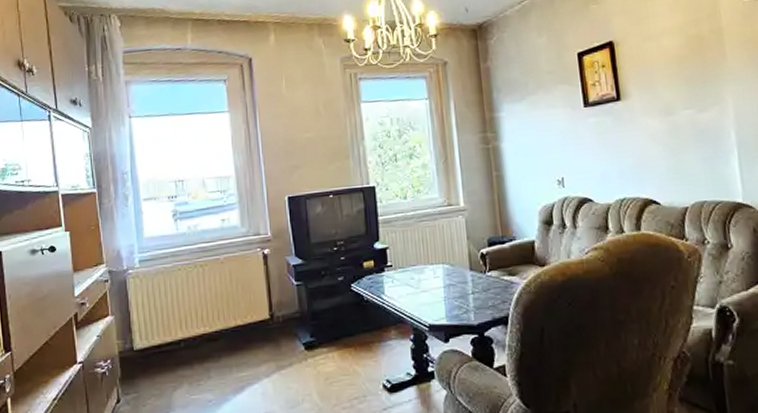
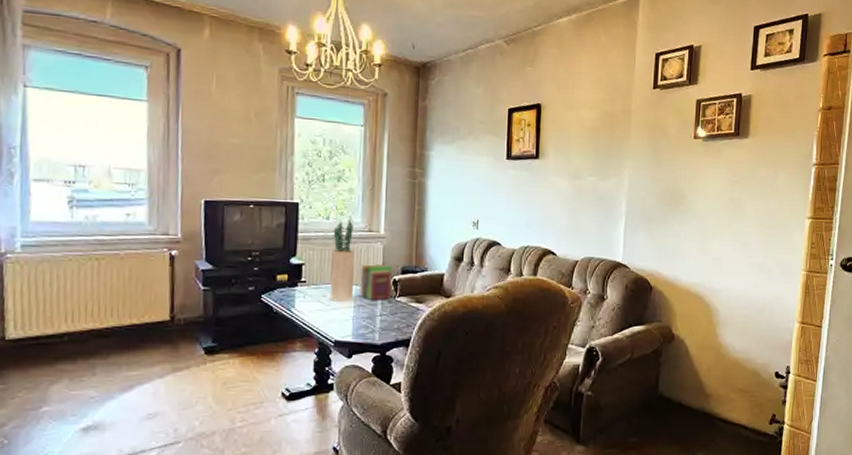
vase: none [412,192,441,285] -> present [330,216,355,303]
books: none [444,238,480,279] -> present [358,264,392,301]

